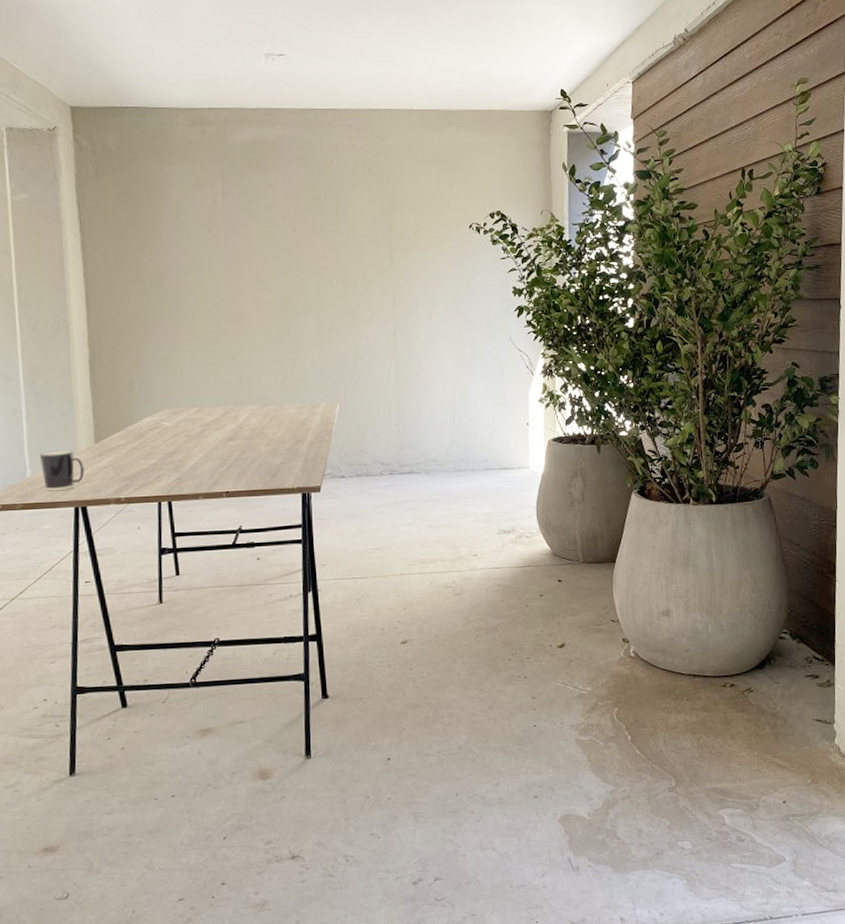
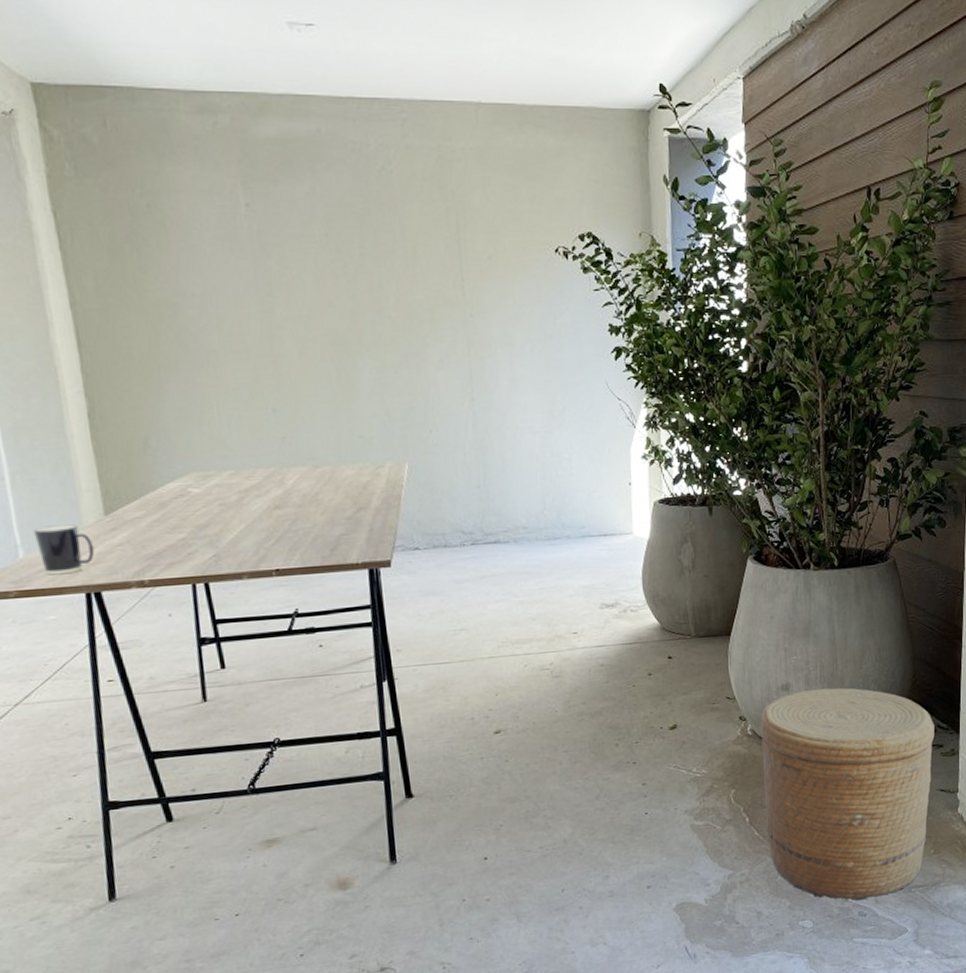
woven basket: none [641,615,810,825] -> present [759,688,935,900]

